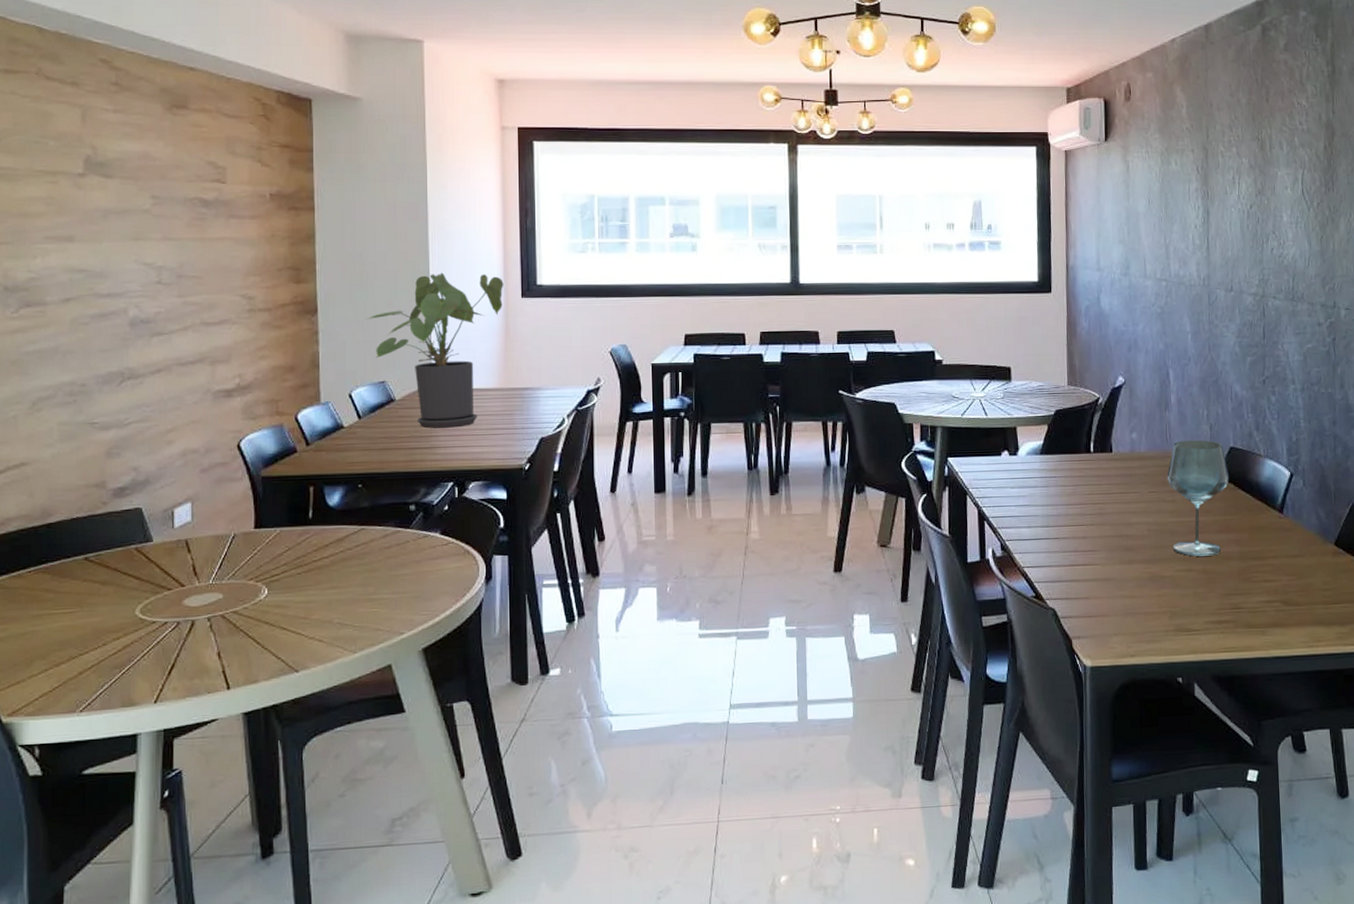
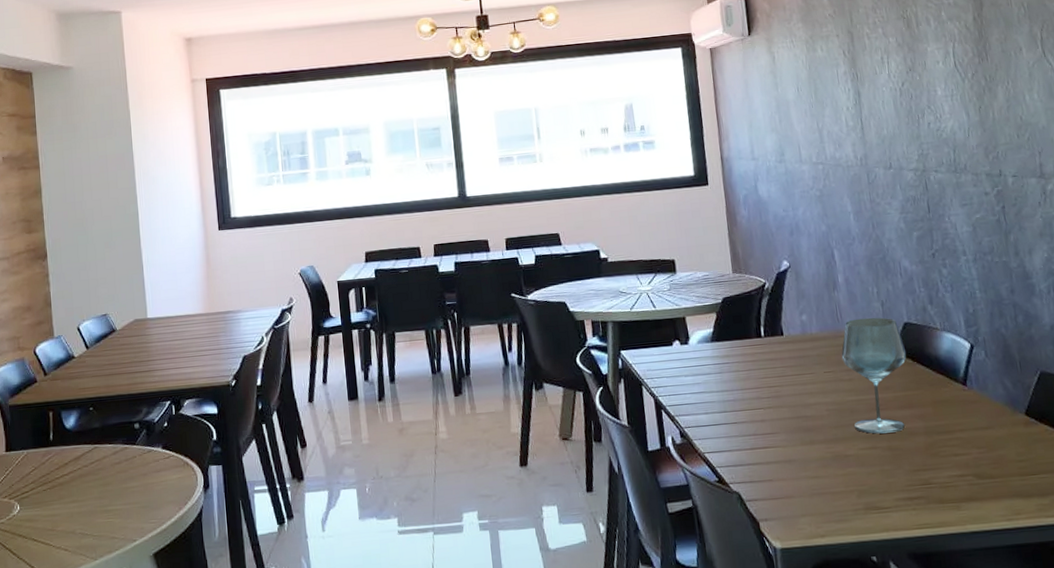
house plant: present [366,272,504,428] -> none [88,212,203,354]

